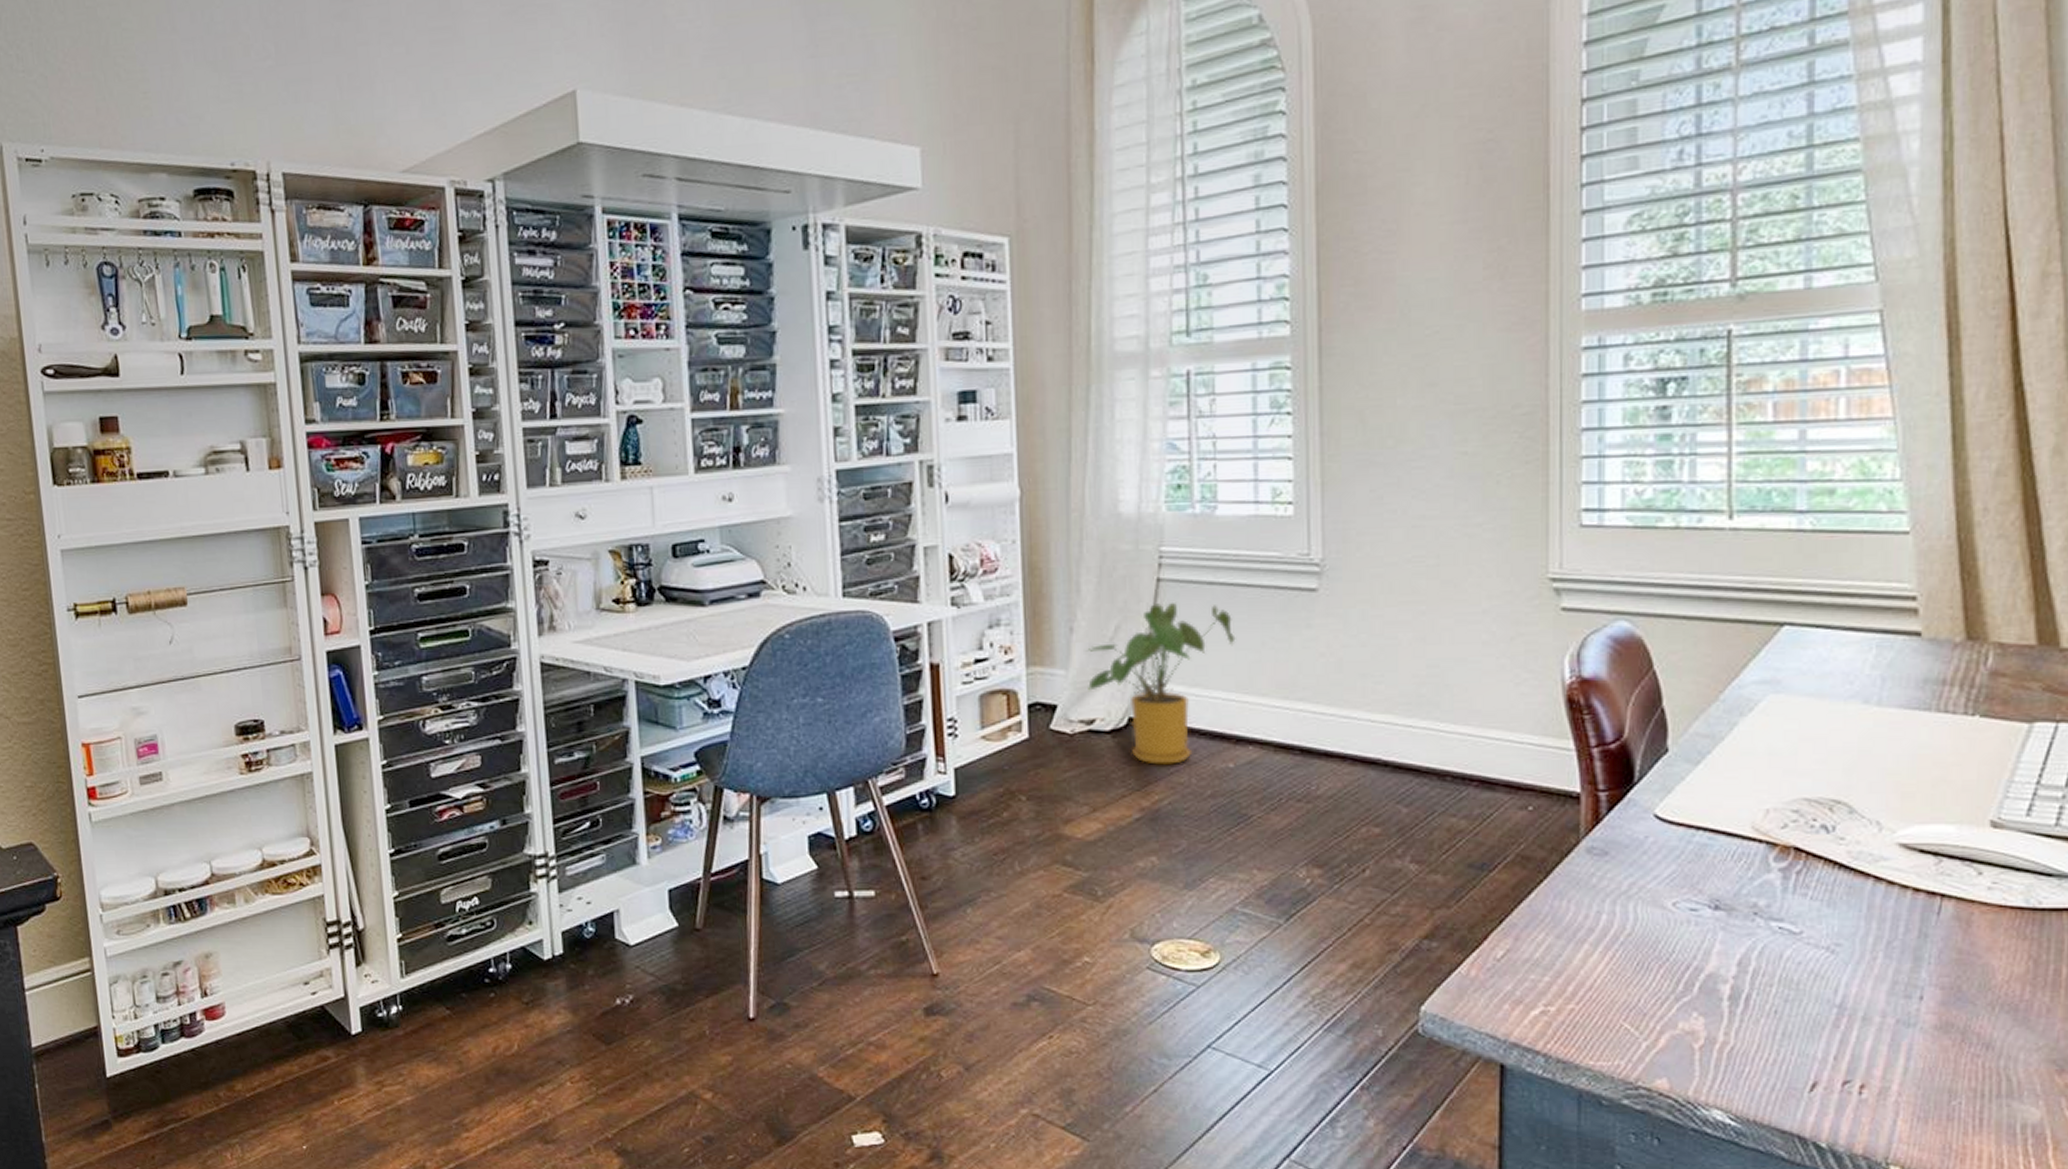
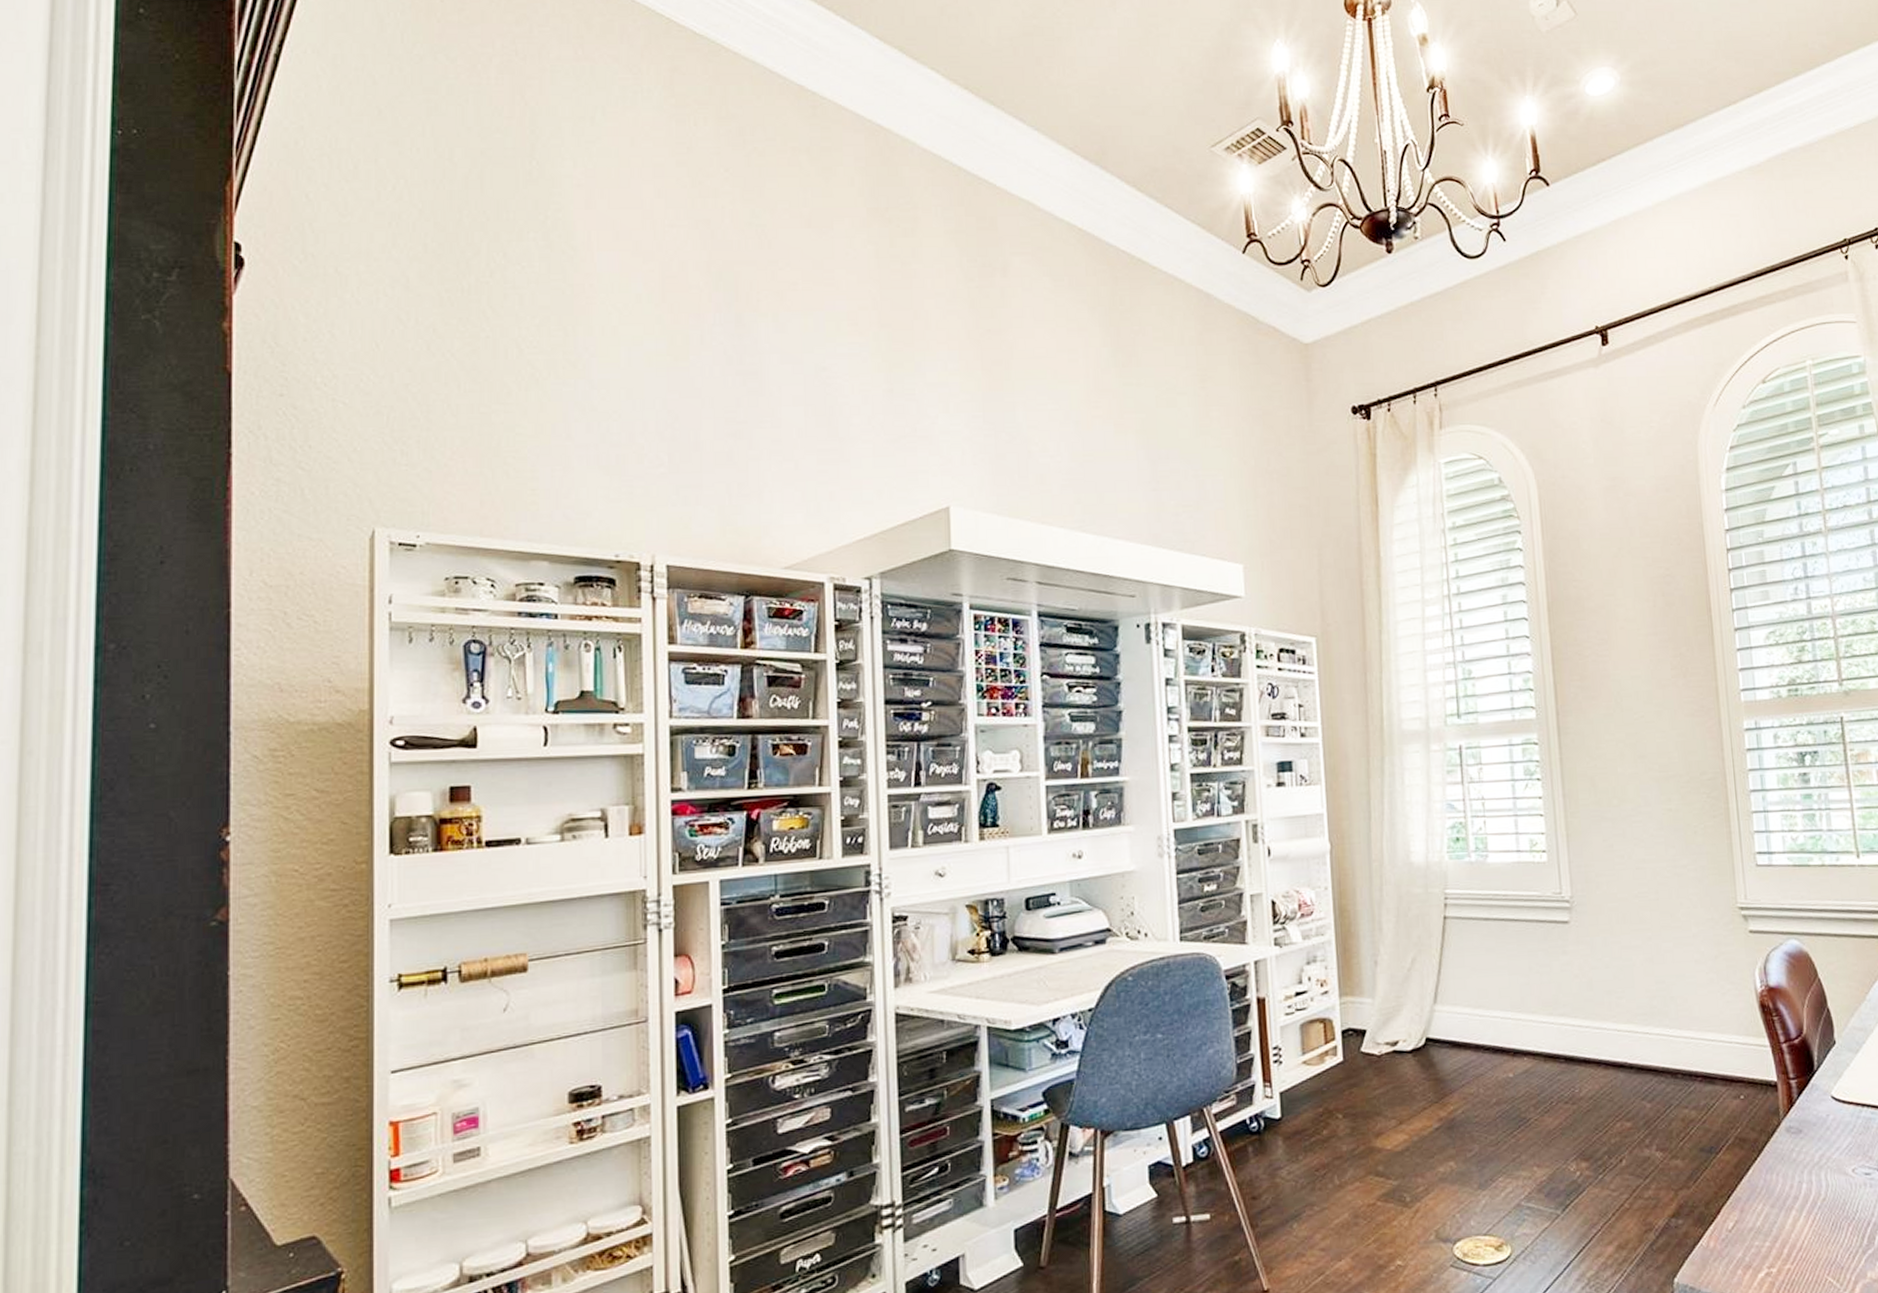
house plant: present [1085,603,1236,765] -> none [1388,937,1509,1078]

